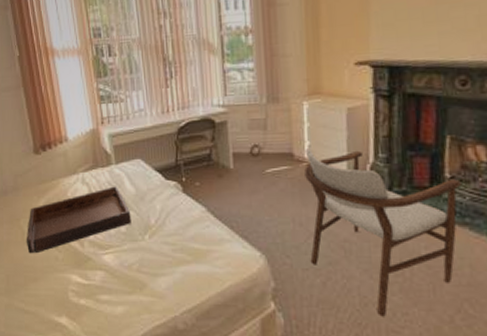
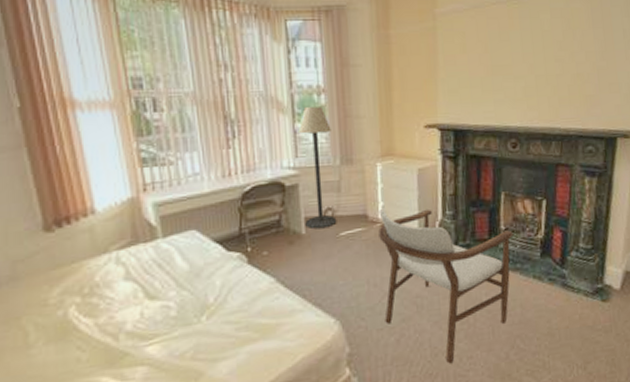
serving tray: present [26,186,132,254] -> none [30,263,184,360]
floor lamp: none [227,47,263,165] -> present [298,107,337,230]

